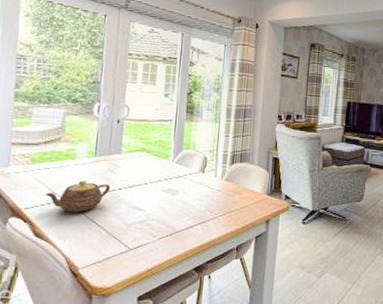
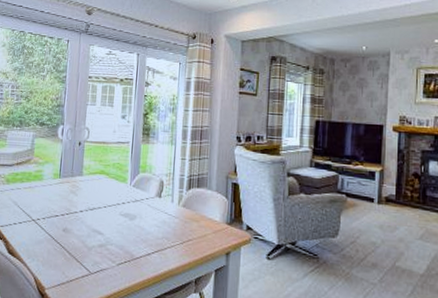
teapot: present [45,181,111,213] -> none [17,202,73,233]

